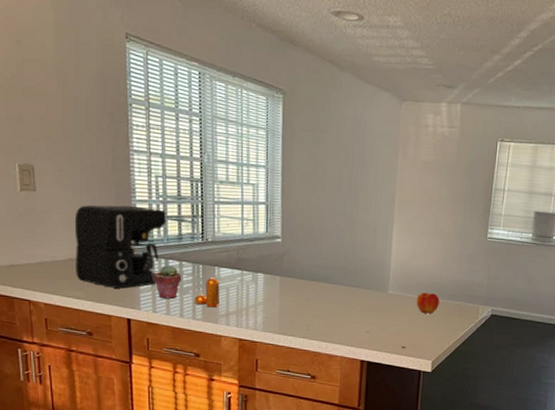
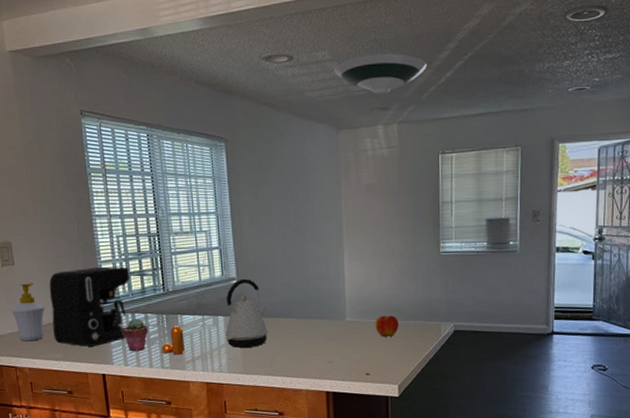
soap bottle: none [28,212,69,276] -> present [11,283,46,342]
kettle: none [264,238,309,309] -> present [225,278,268,348]
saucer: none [404,27,497,72] -> present [334,52,427,94]

